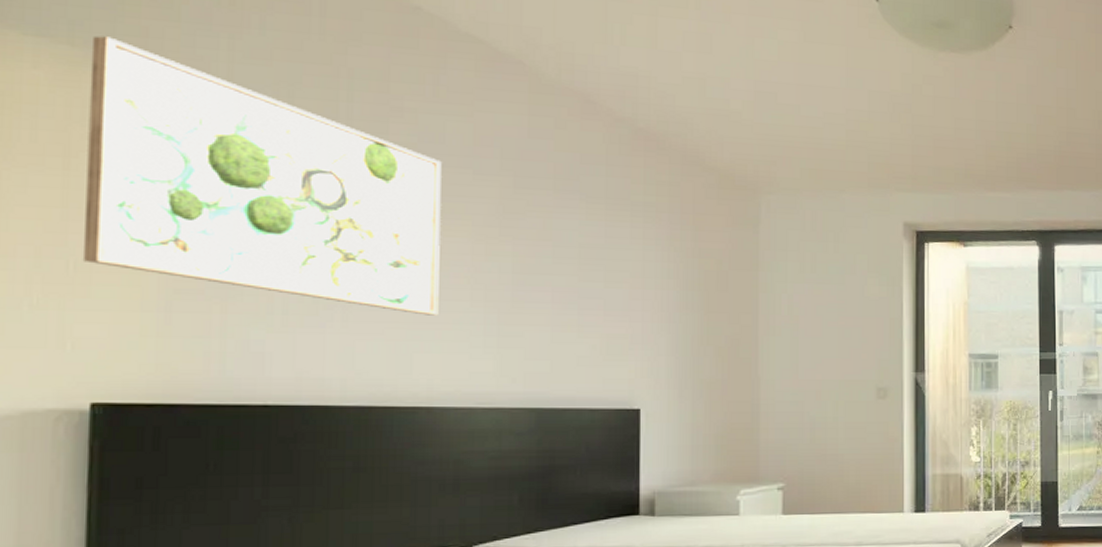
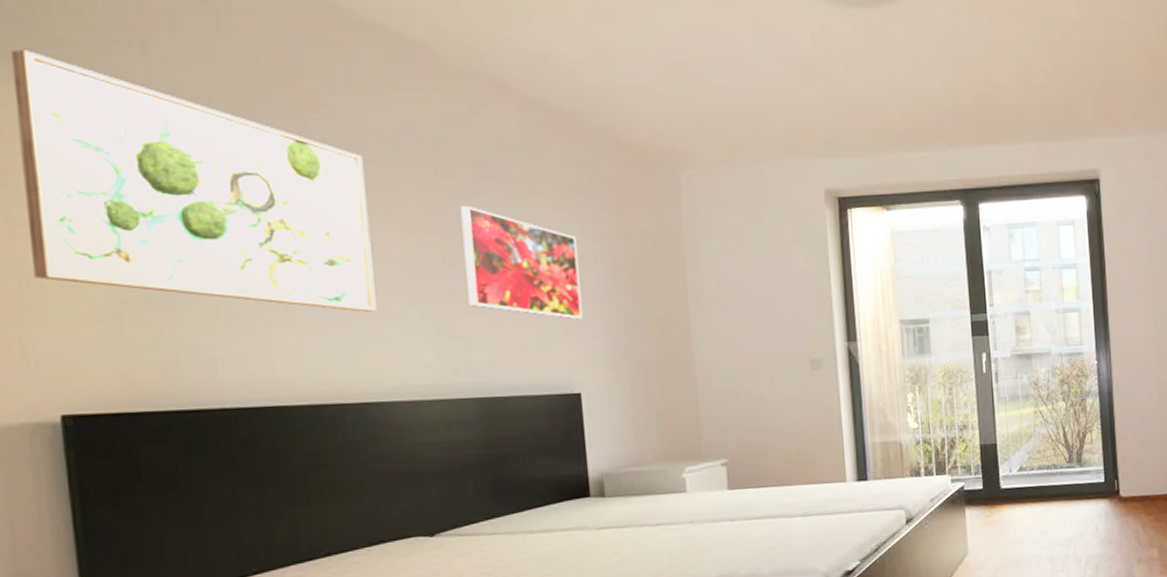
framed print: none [534,216,650,335] -> present [460,205,583,320]

